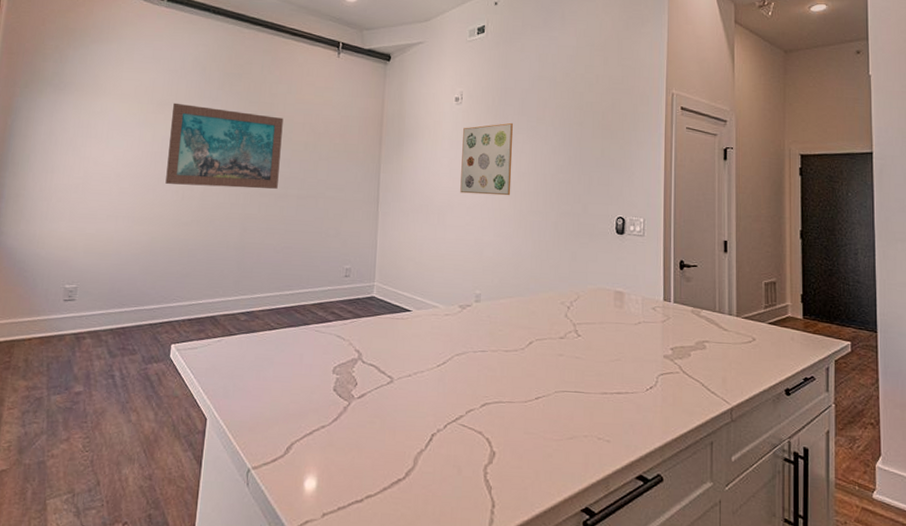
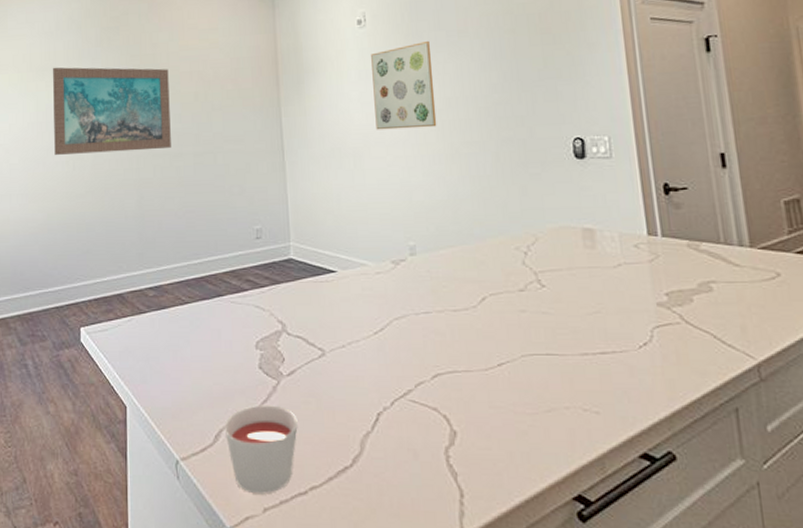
candle: none [295,422,362,501] -> present [224,405,298,495]

